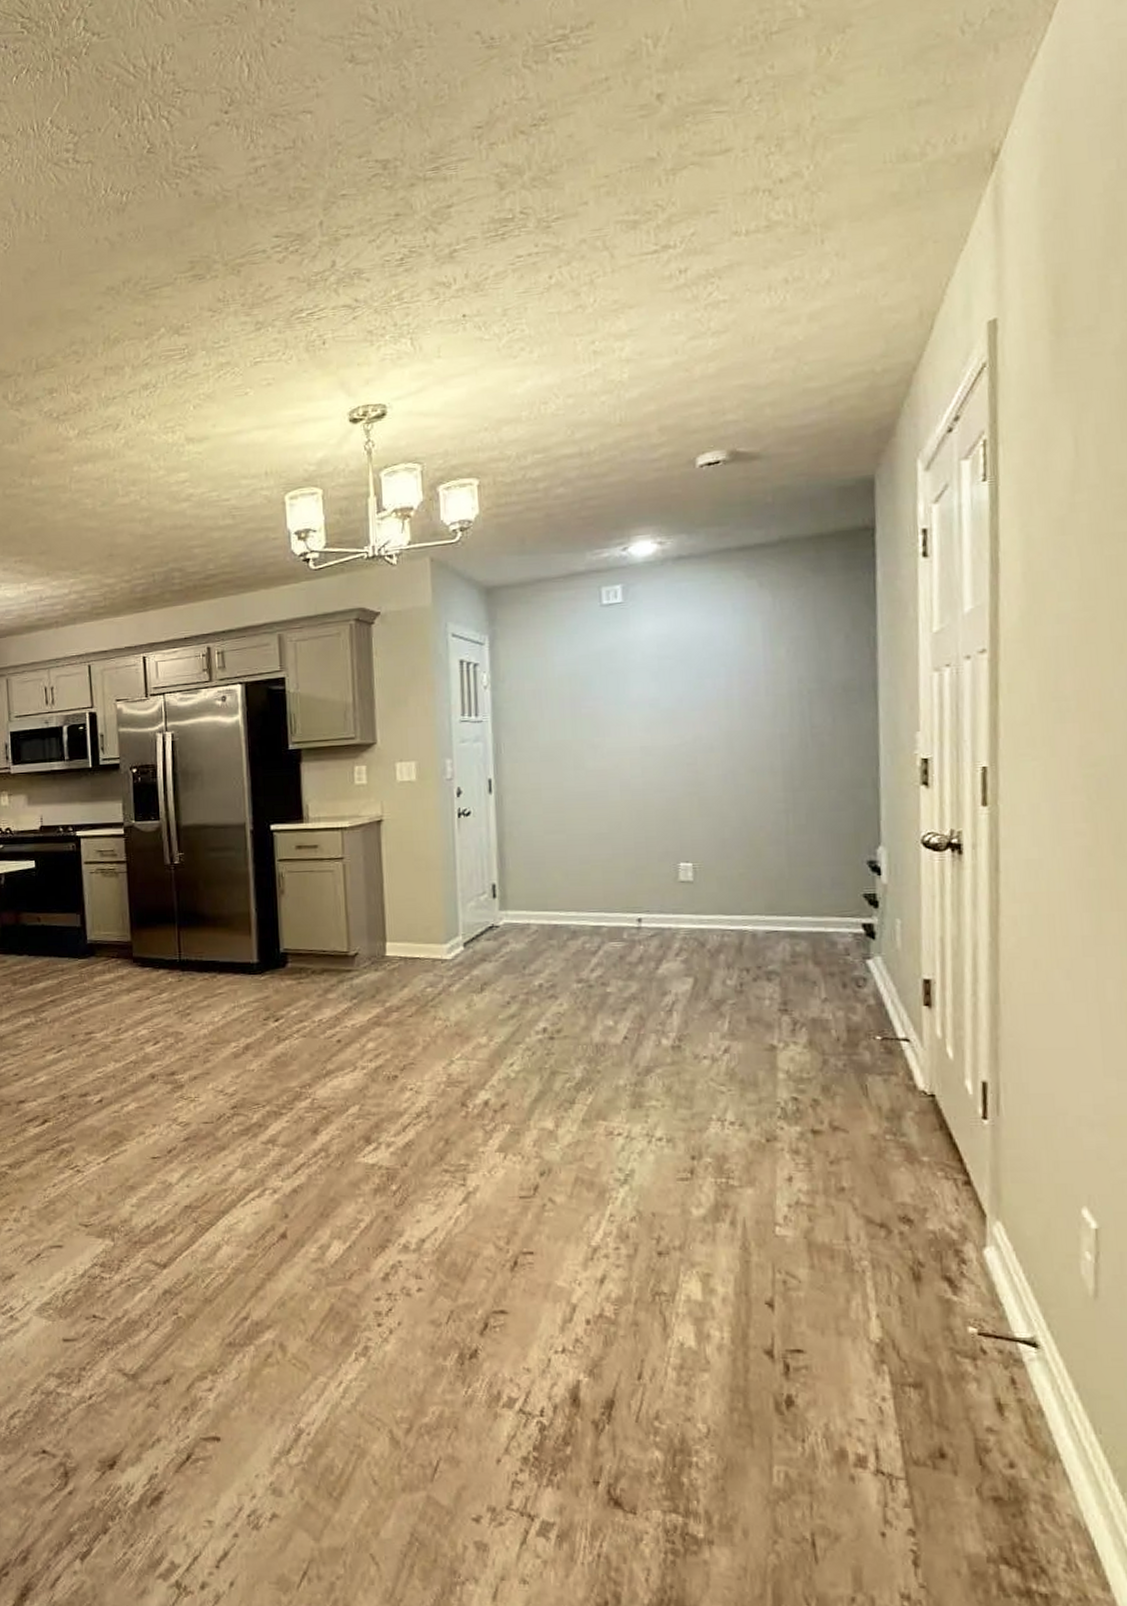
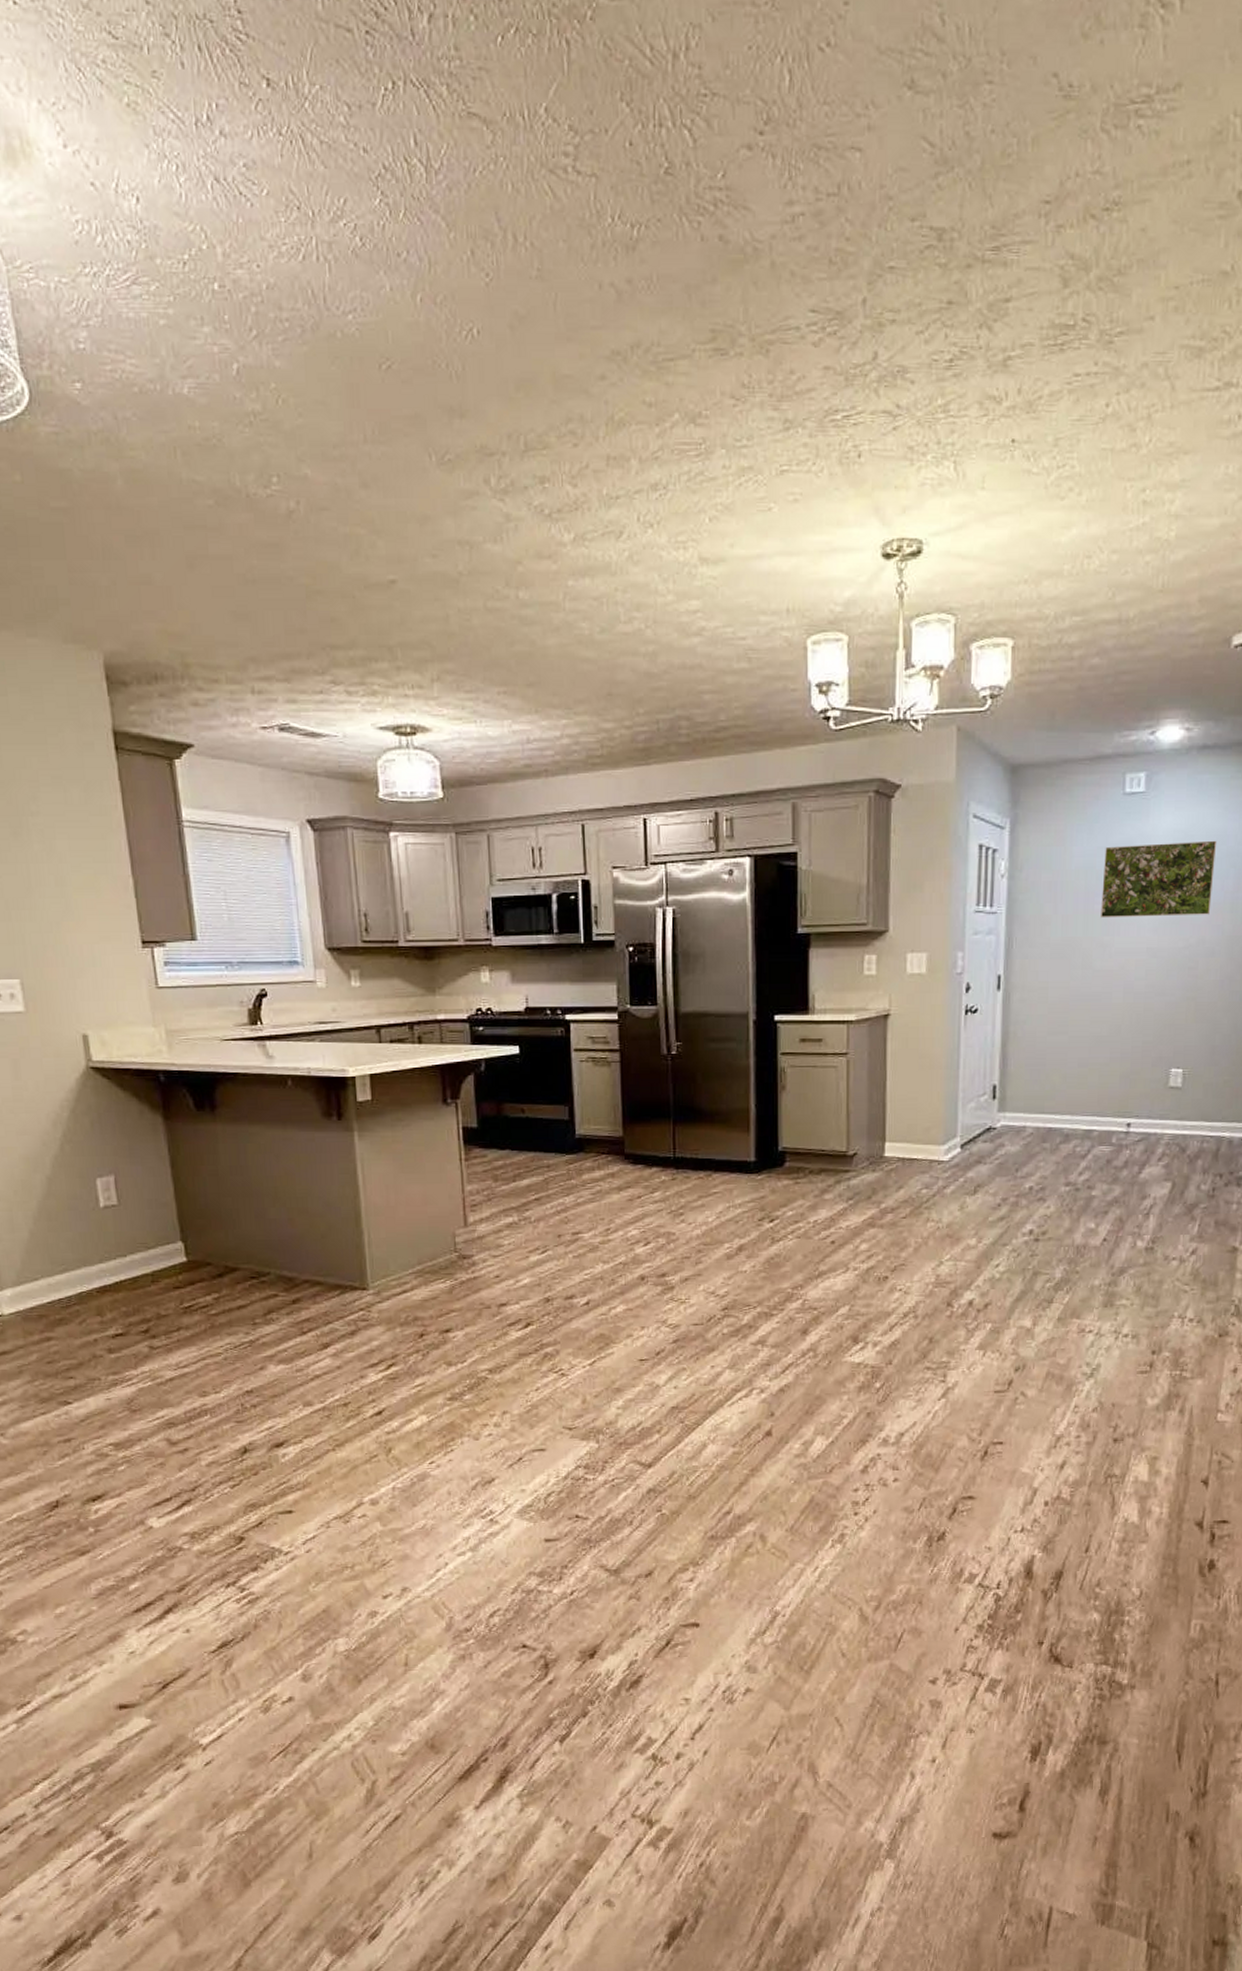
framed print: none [587,642,704,721] -> present [1101,840,1217,918]

